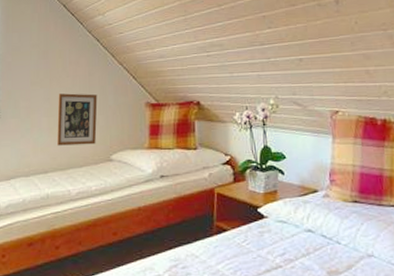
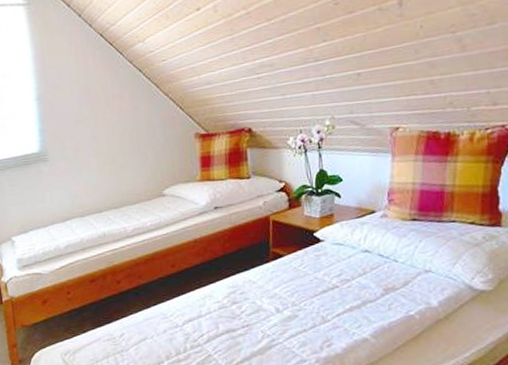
picture frame: present [57,93,98,146] -> none [104,129,147,185]

